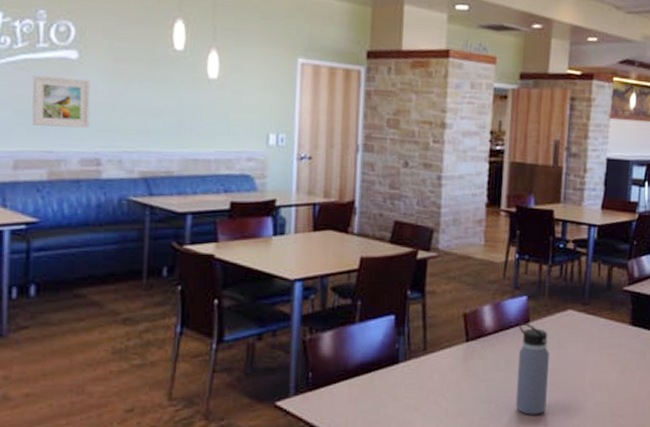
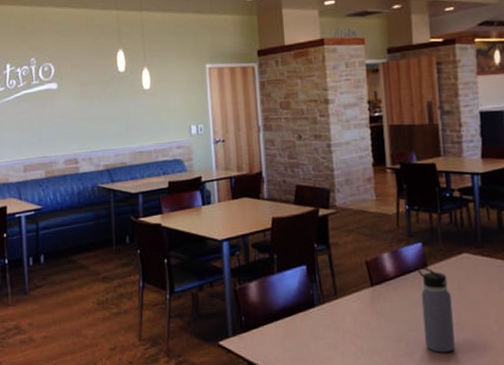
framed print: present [32,75,91,128] -> none [31,103,68,140]

